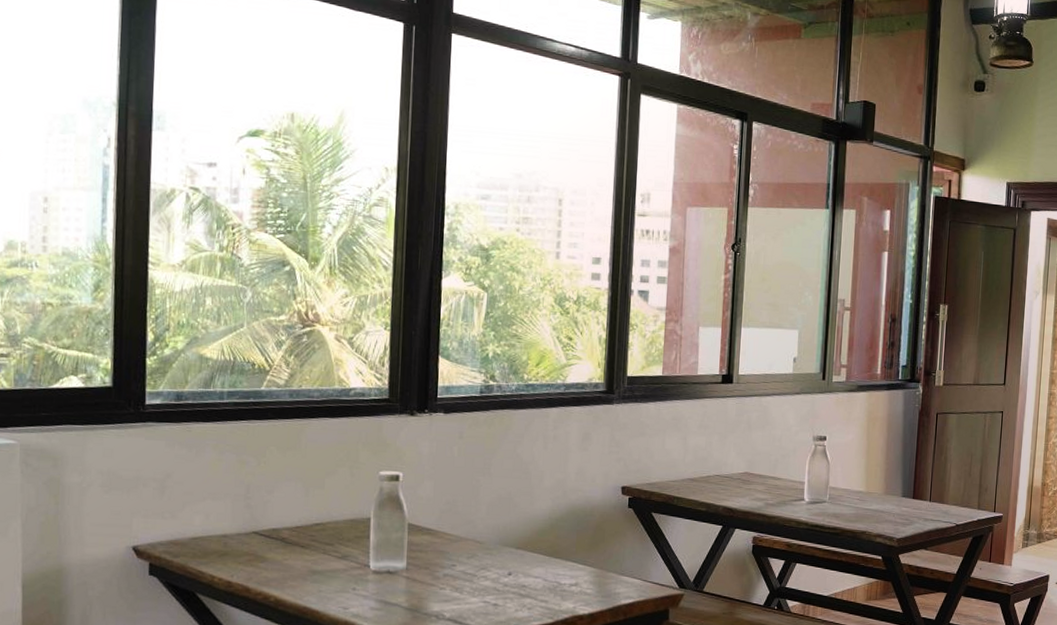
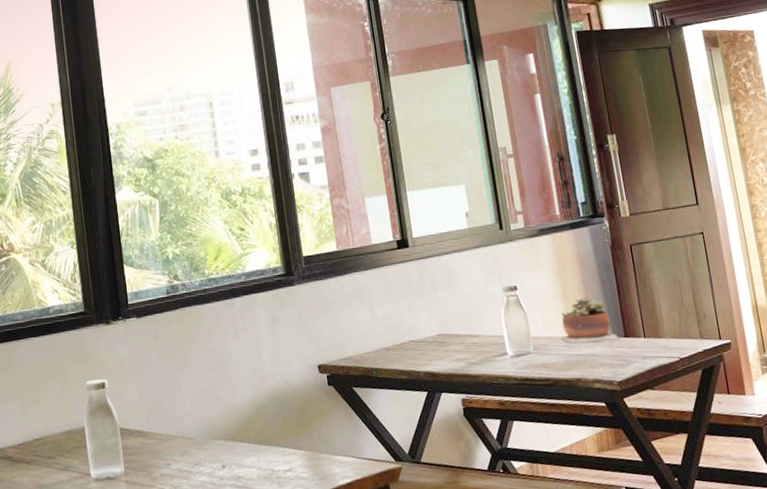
succulent plant: none [856,456,907,500] -> present [561,296,619,344]

